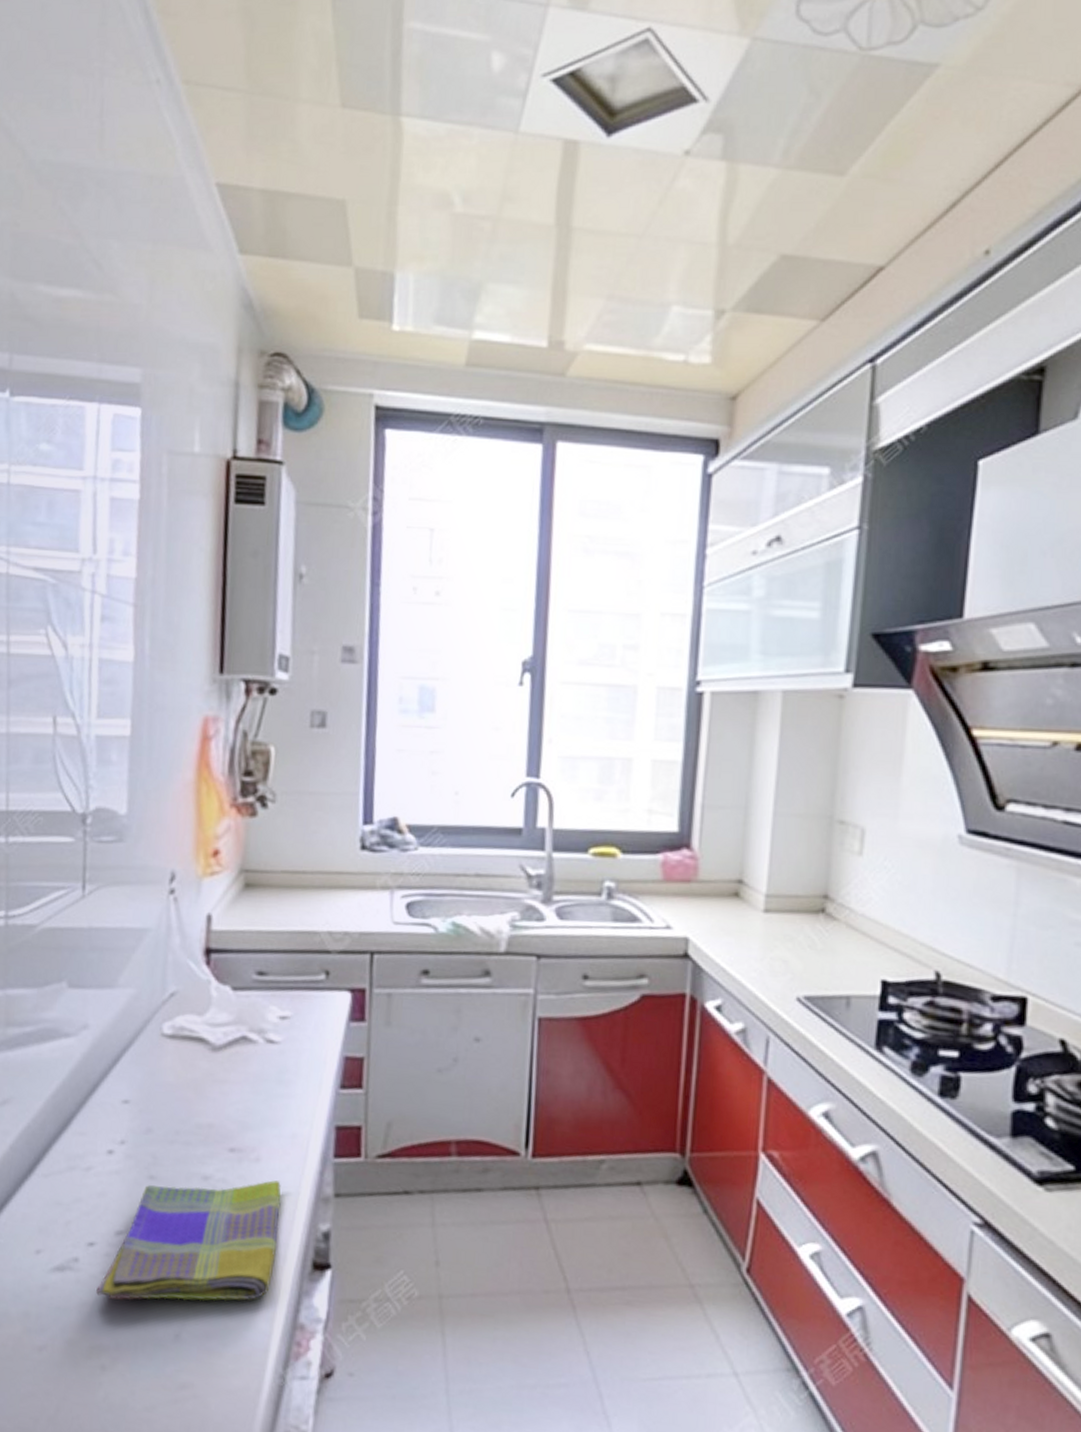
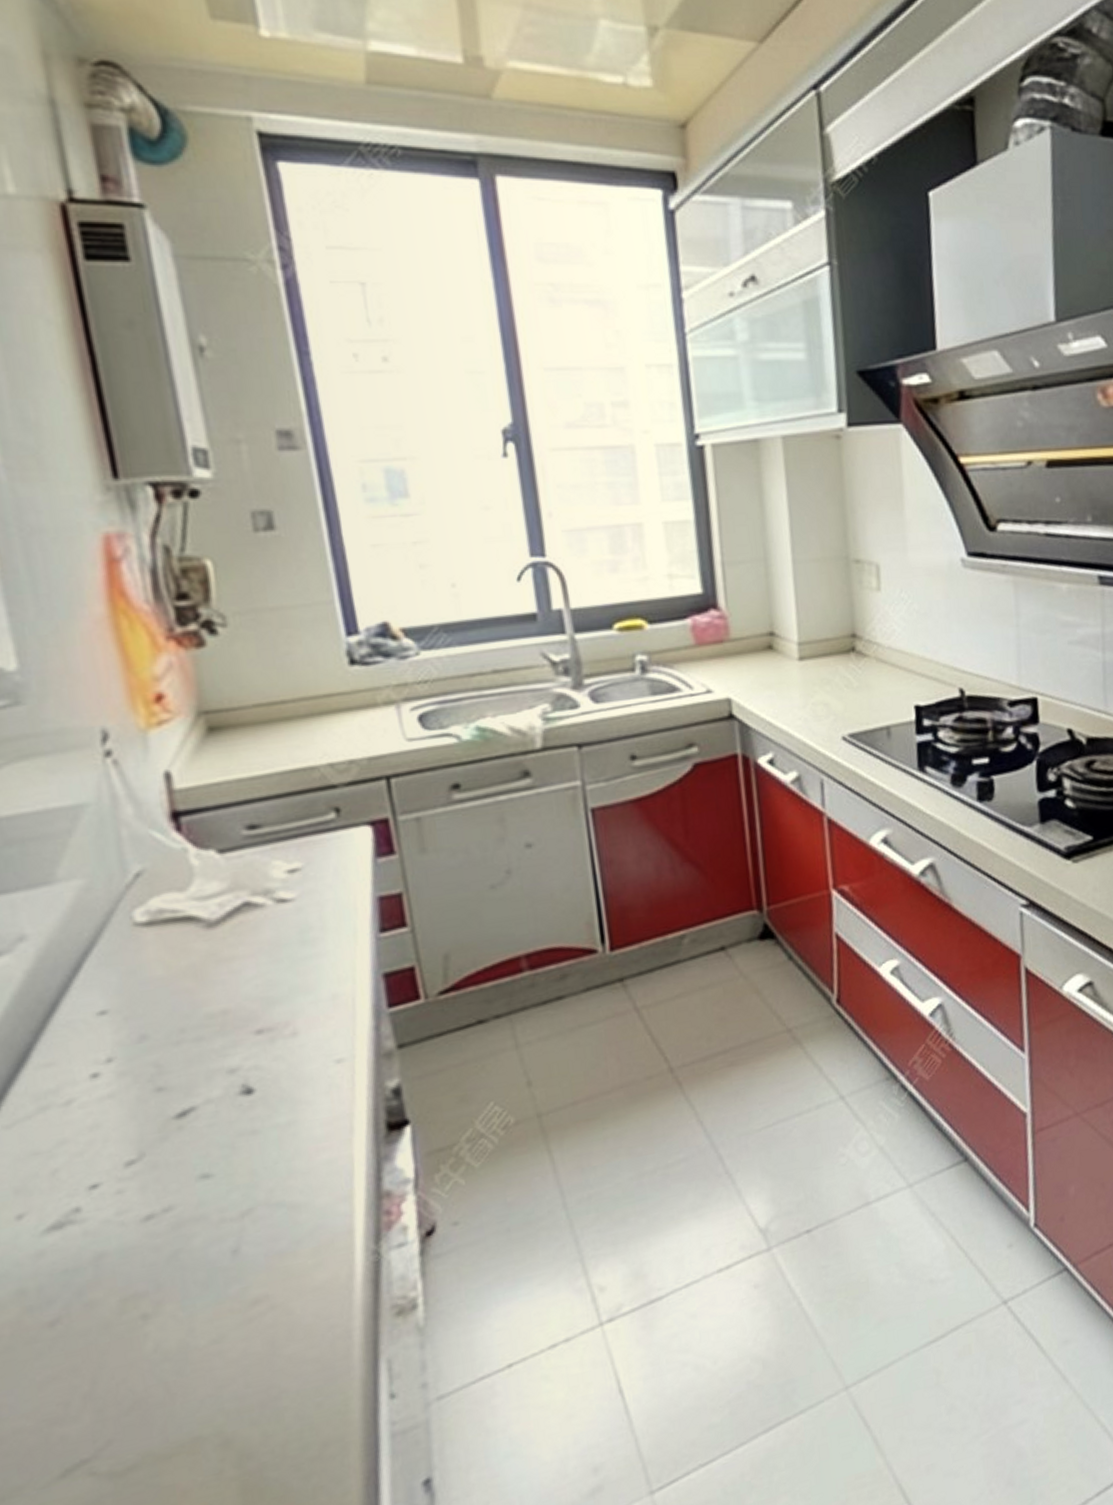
dish towel: present [96,1180,281,1301] -> none [114,1050,341,1241]

